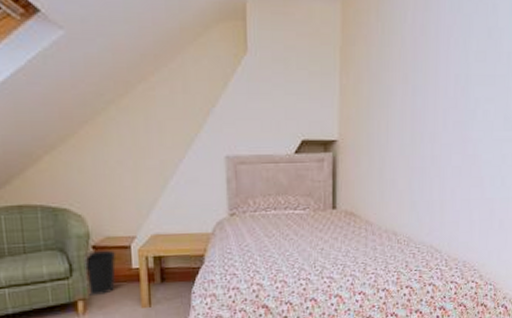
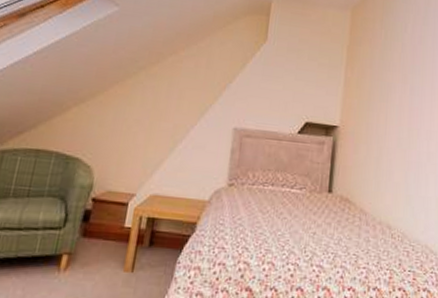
wastebasket: present [86,250,116,295] -> none [76,203,112,251]

